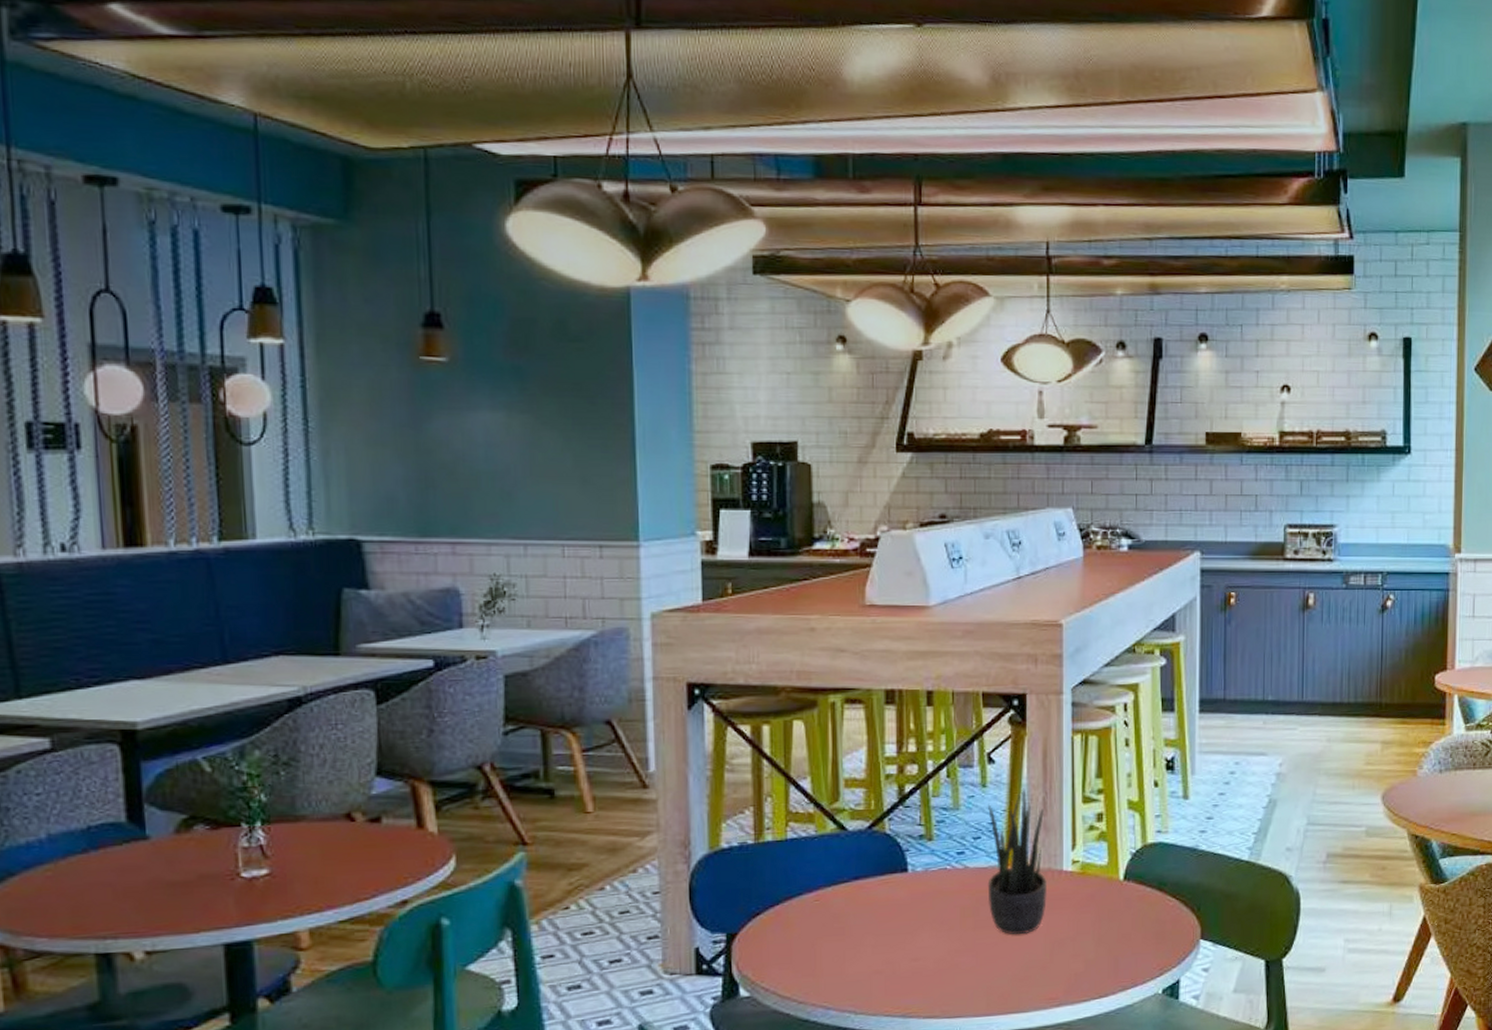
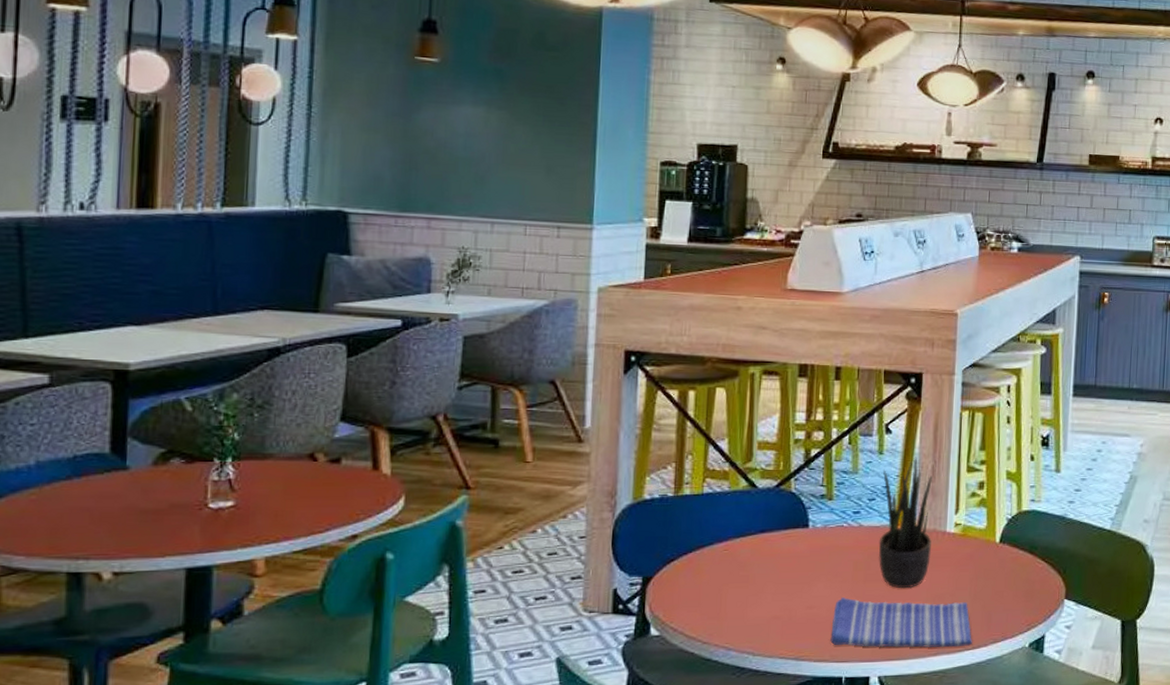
dish towel: none [940,947,1100,1001] -> present [830,597,973,648]

